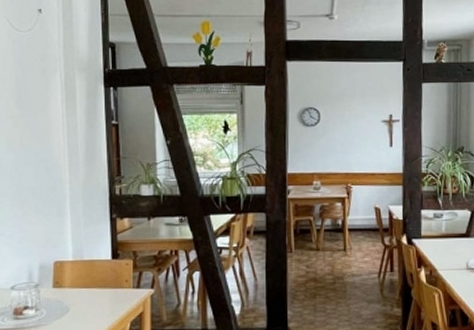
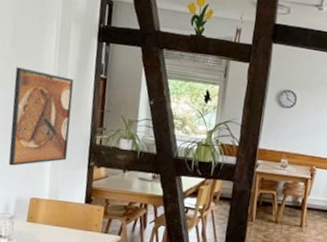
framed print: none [23,126,87,231] -> present [8,67,74,166]

